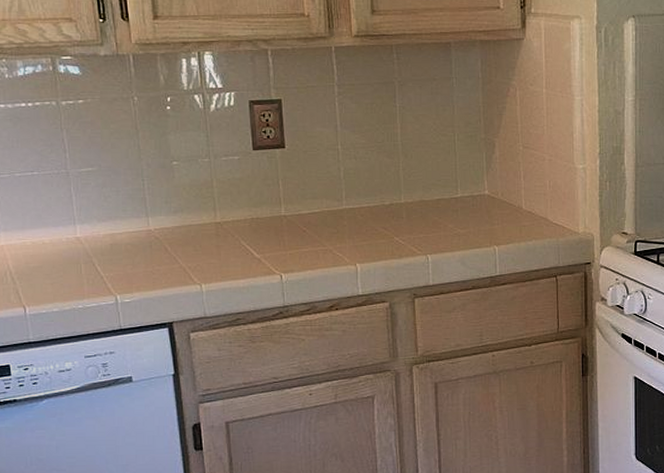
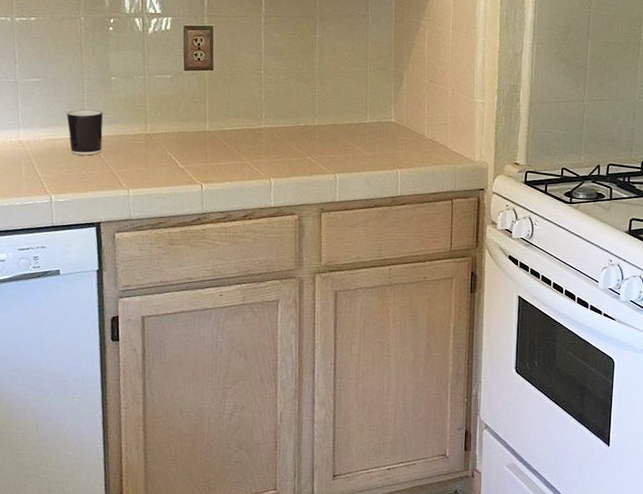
mug: none [125,200,168,250] -> present [66,109,104,156]

